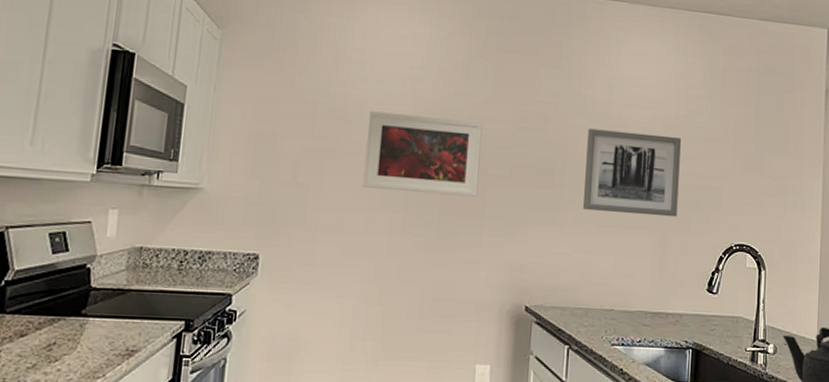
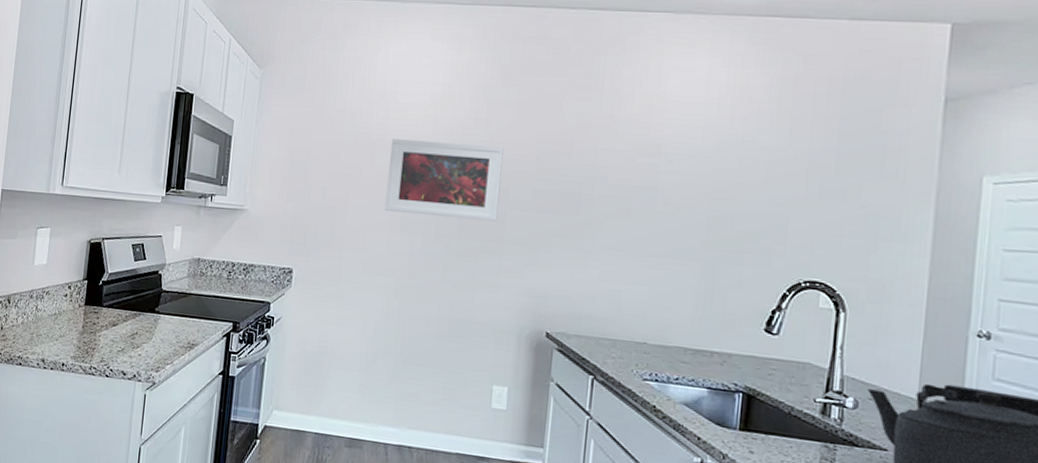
wall art: present [583,128,681,217] -> none [614,151,736,248]

